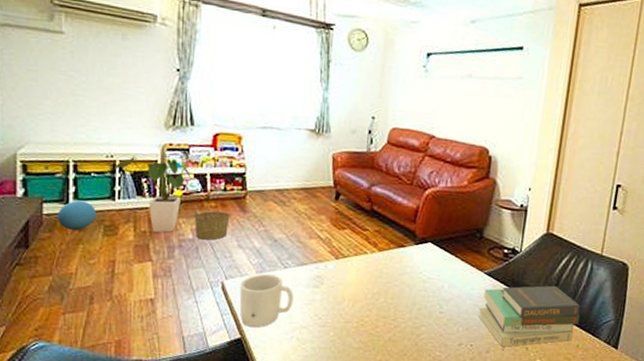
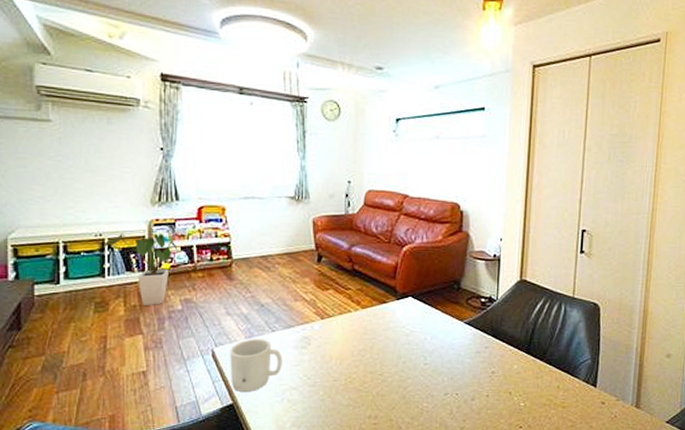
ball: present [57,200,97,231] -> none [48,280,88,310]
basket: present [194,211,230,240] -> none [182,280,217,310]
books: present [479,285,580,347] -> none [462,330,558,393]

